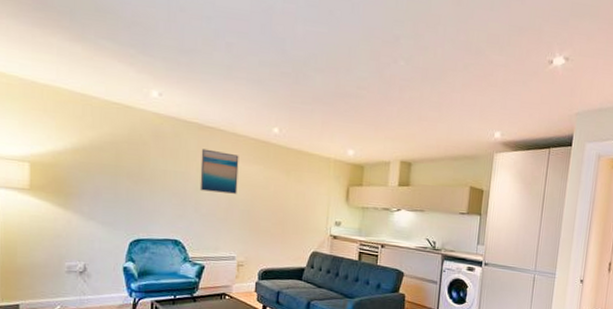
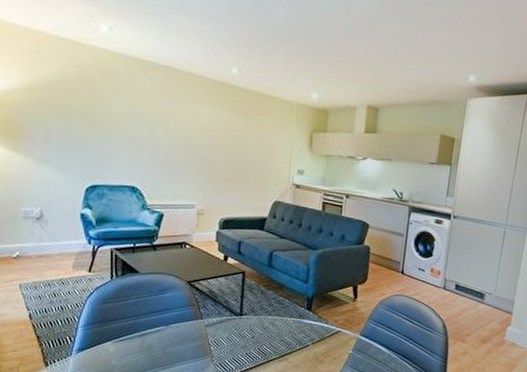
wall art: present [199,148,239,194] -> none [156,89,196,139]

